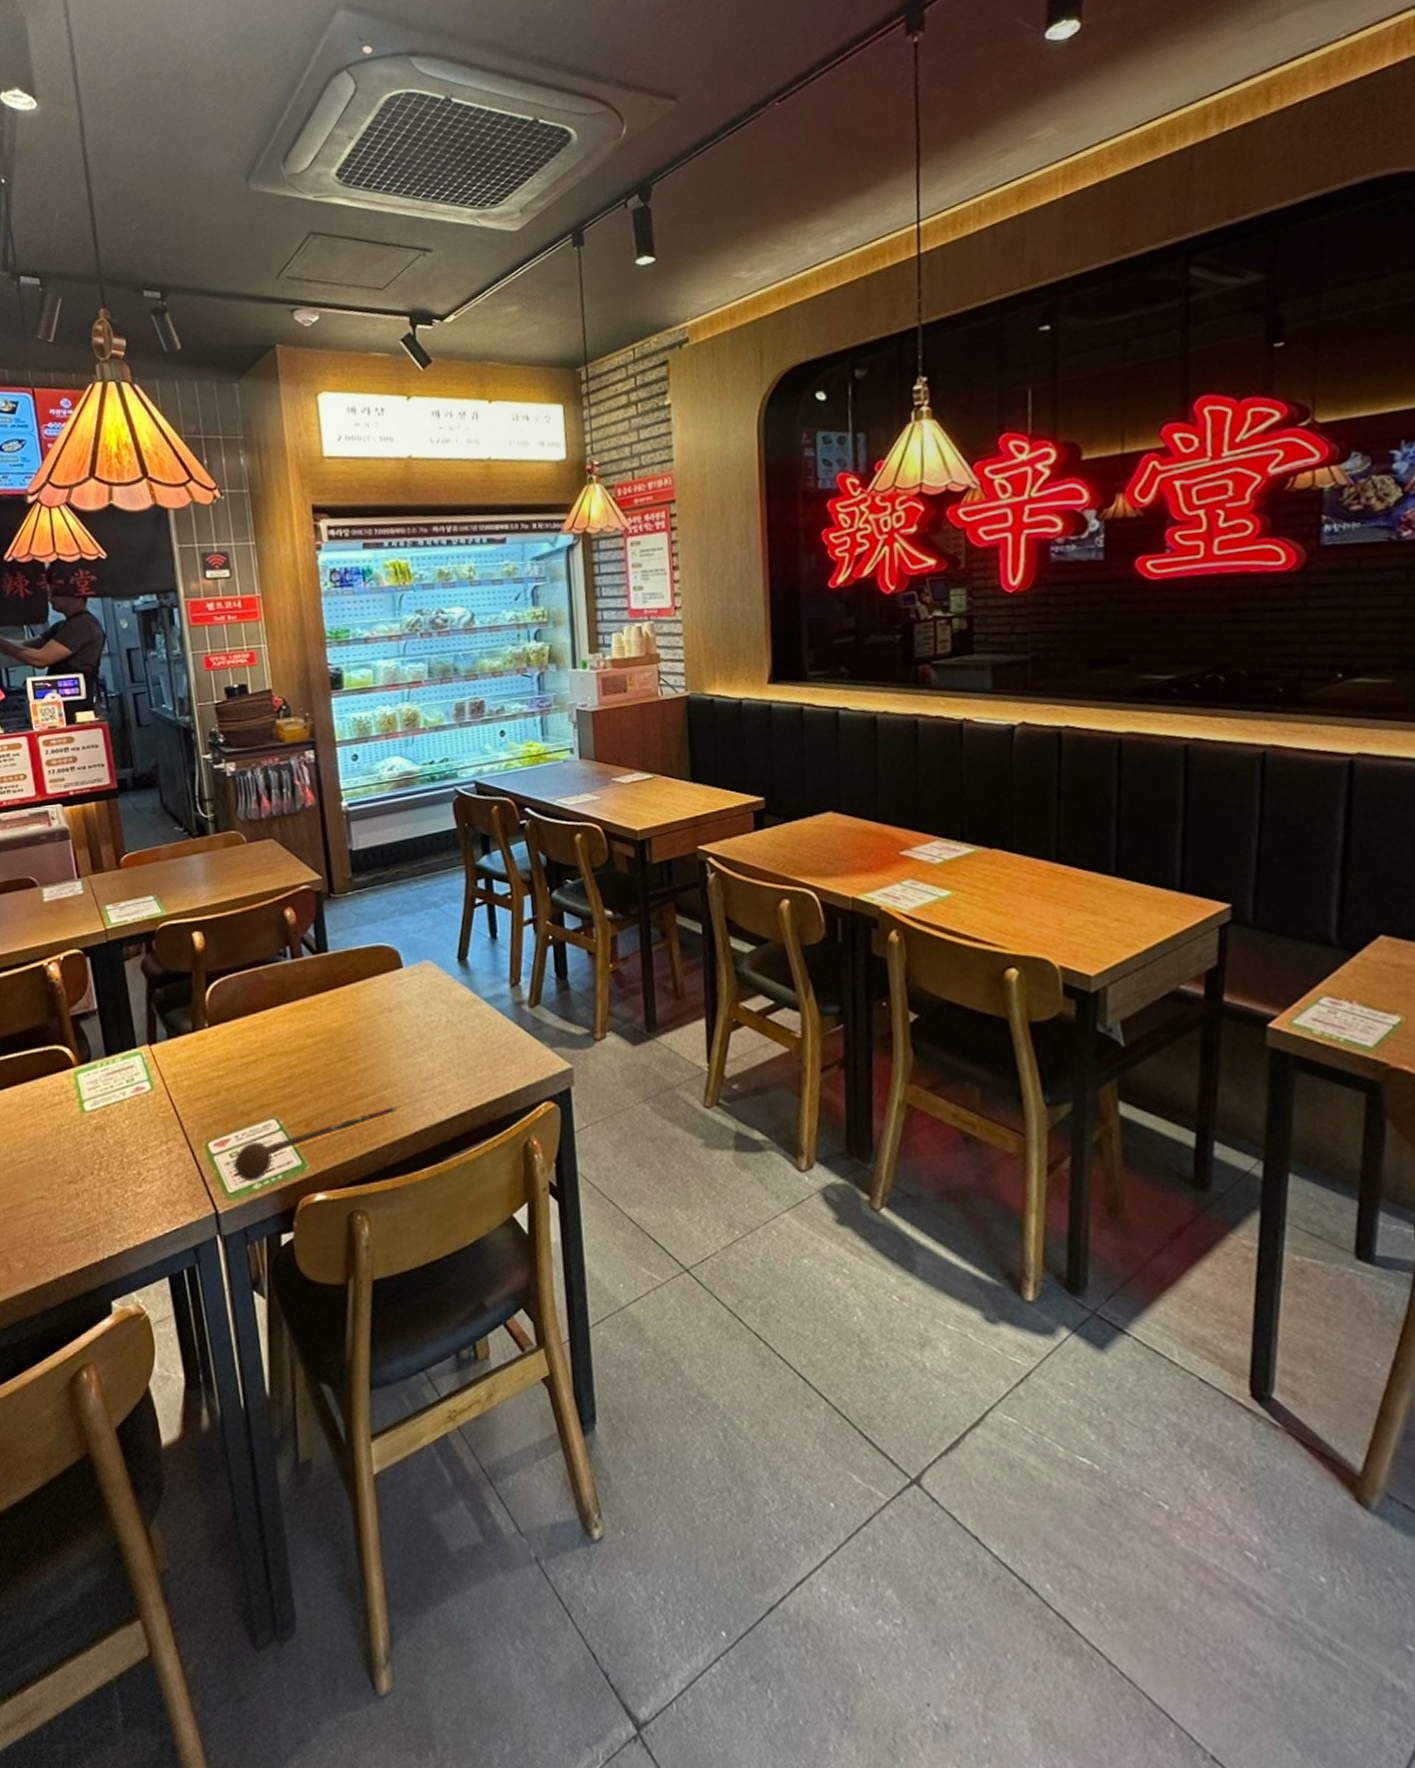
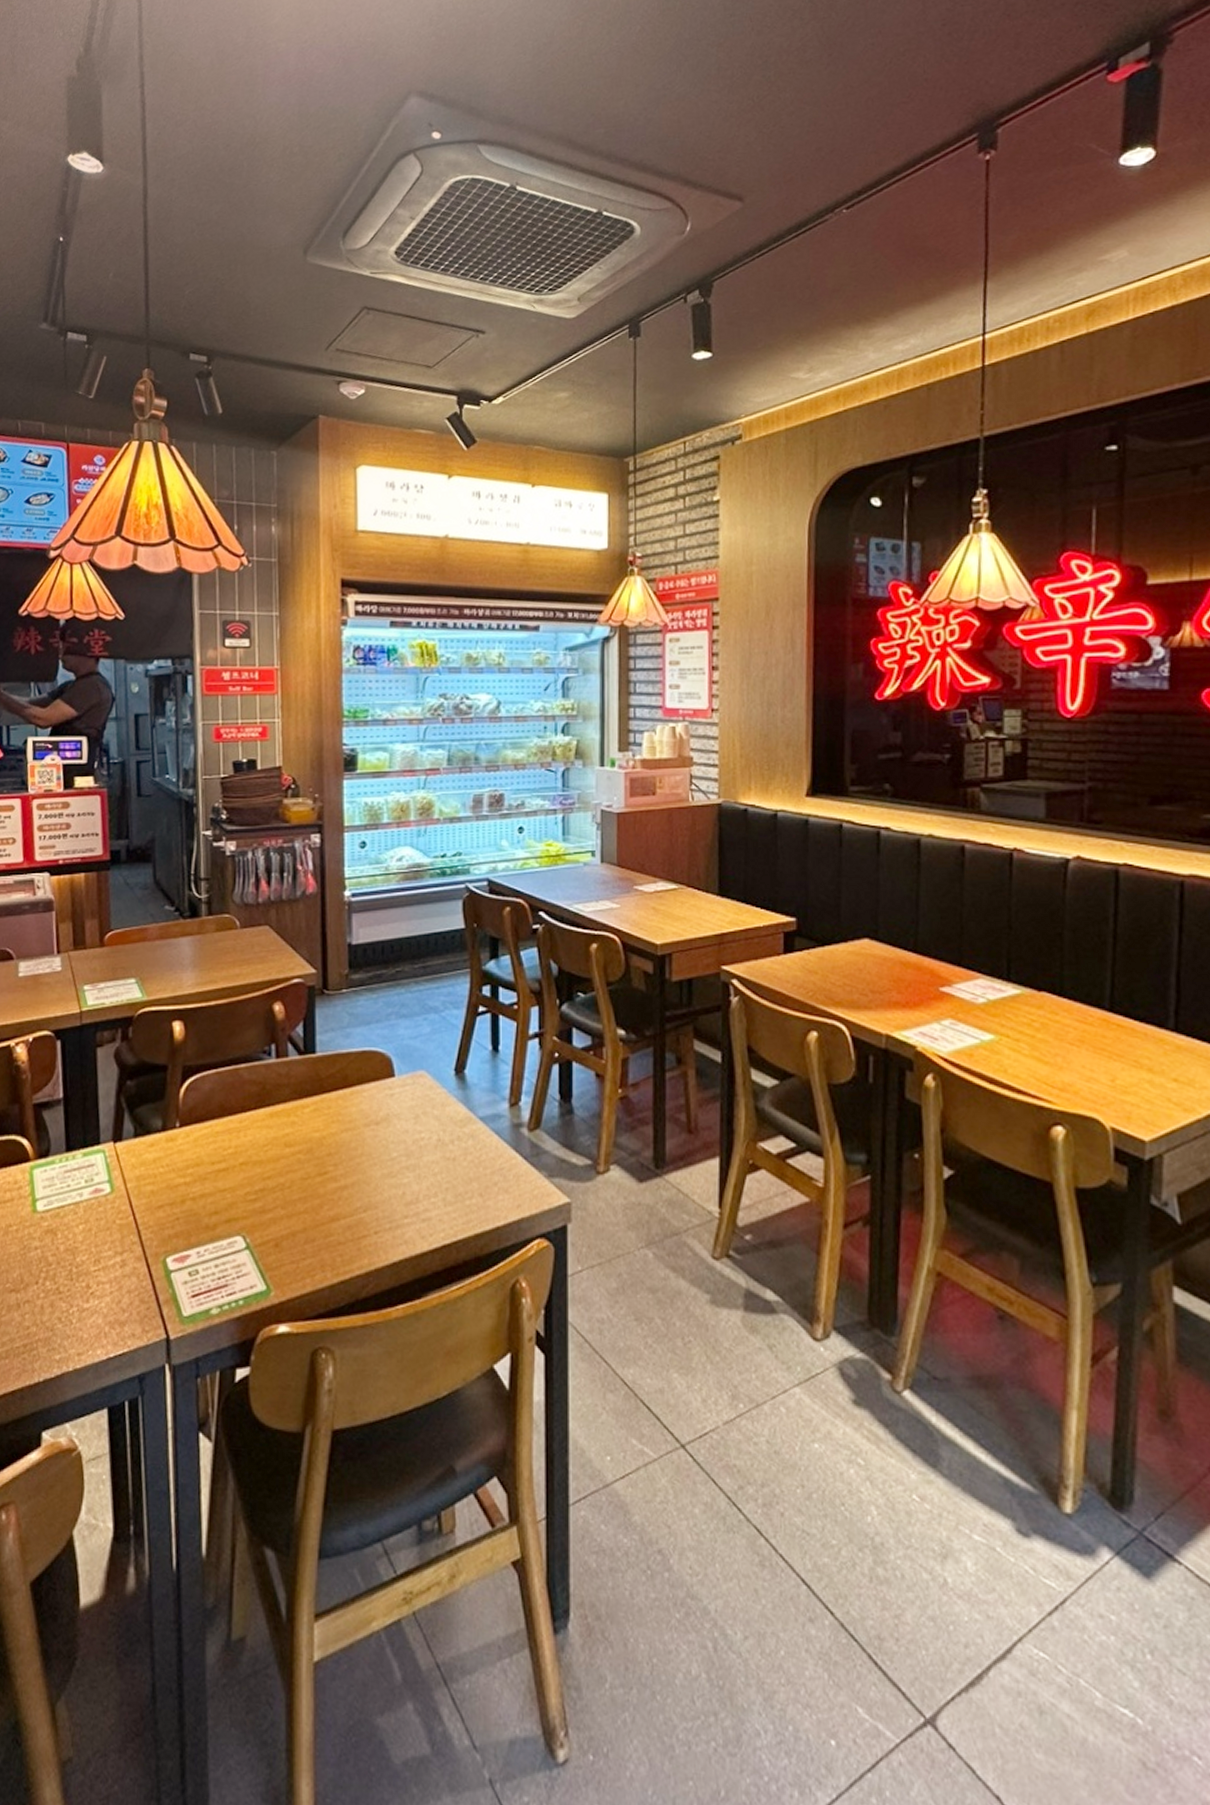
spoon: present [233,1106,397,1181] -> none [191,1231,375,1305]

